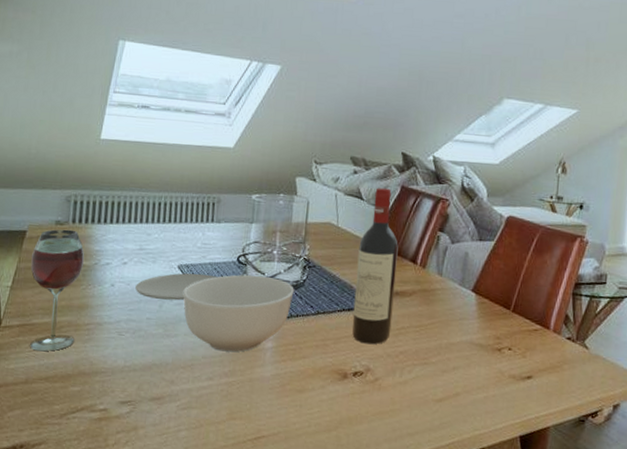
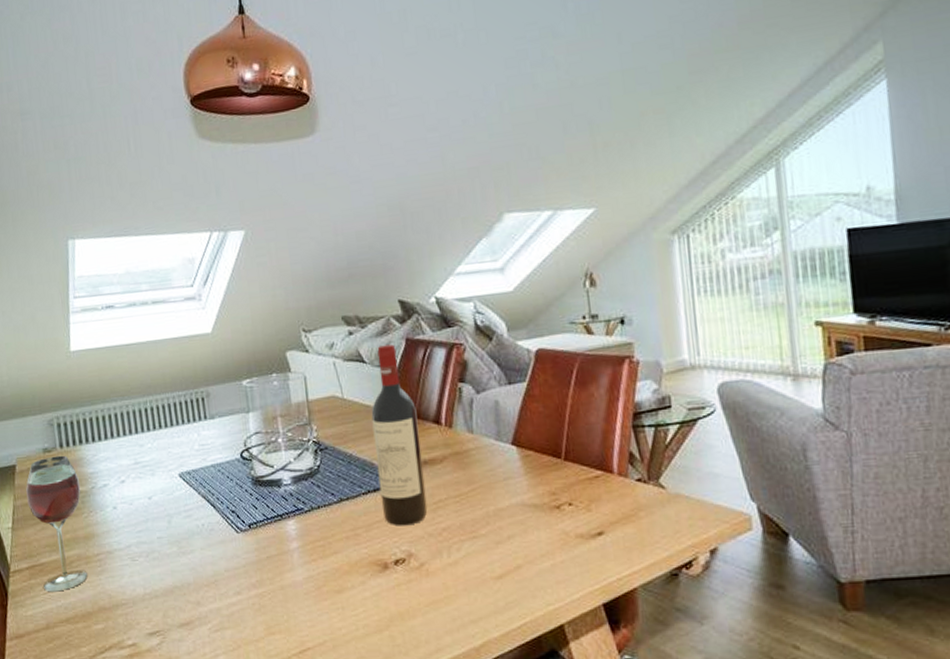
plate: present [135,273,218,301] -> none [139,478,224,515]
bowl: present [183,274,294,352] -> none [190,468,310,561]

